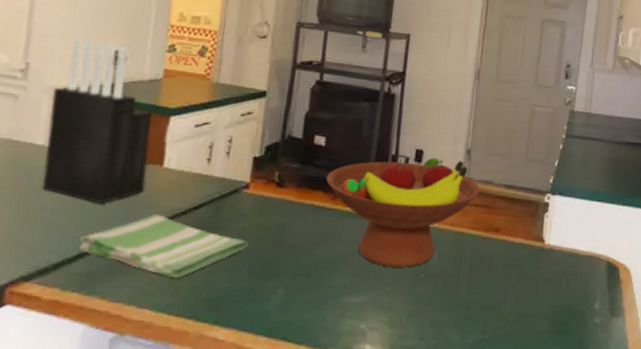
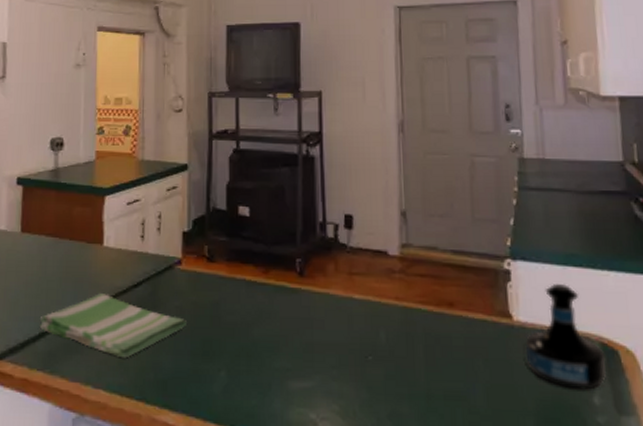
knife block: present [42,38,153,204] -> none [7,129,91,284]
fruit bowl: present [326,157,480,268] -> none [255,222,424,349]
tequila bottle: none [550,215,608,298] -> present [525,284,606,390]

